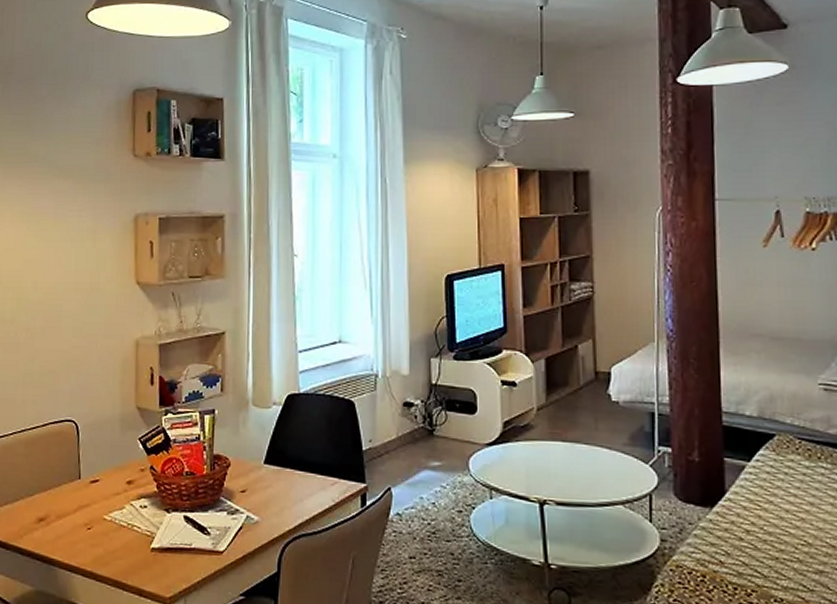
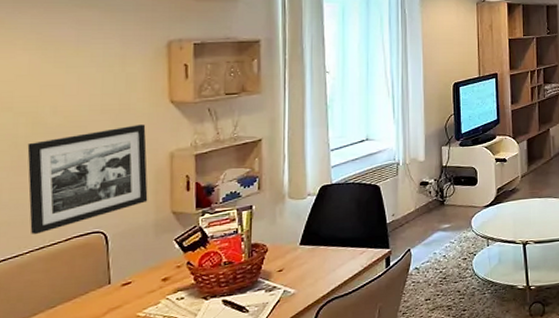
picture frame: none [12,306,115,417] -> present [27,124,148,235]

